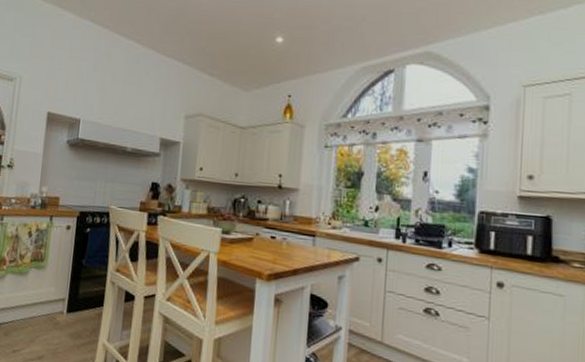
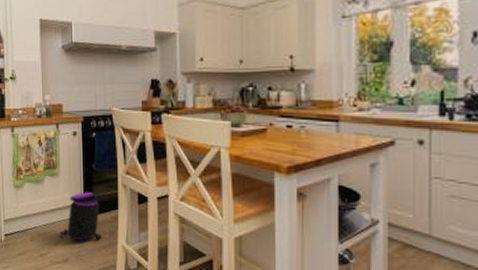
trash can: none [37,286,86,338] -> present [60,191,102,241]

